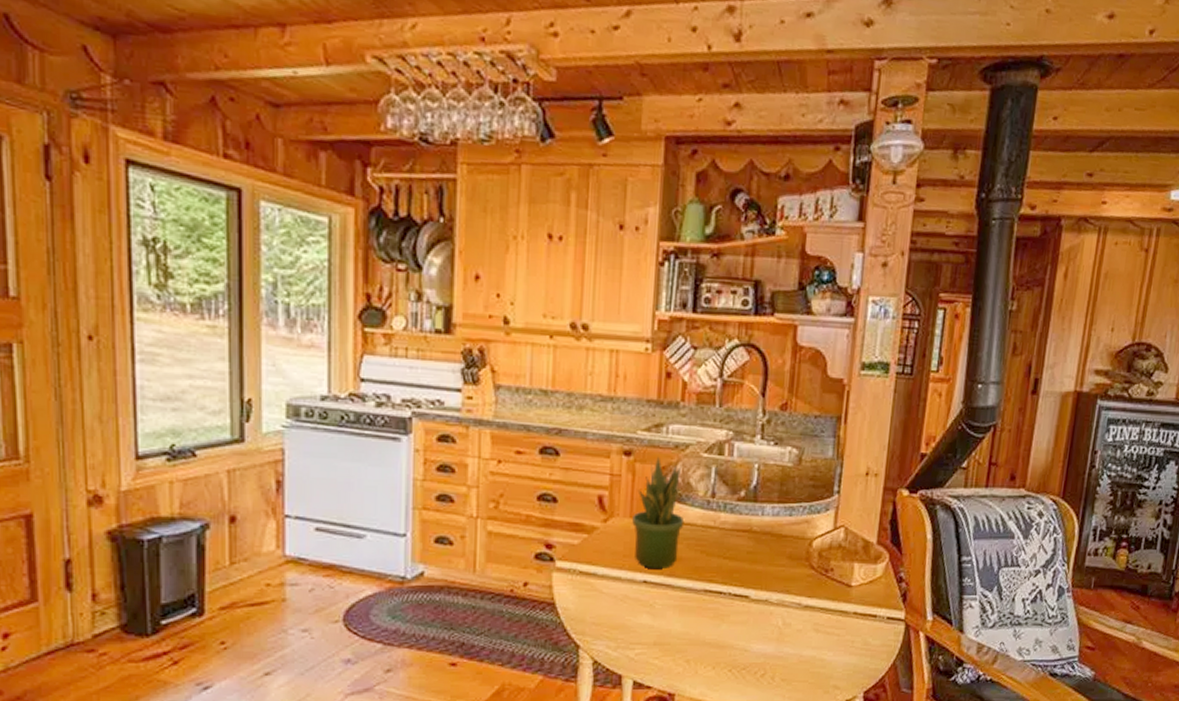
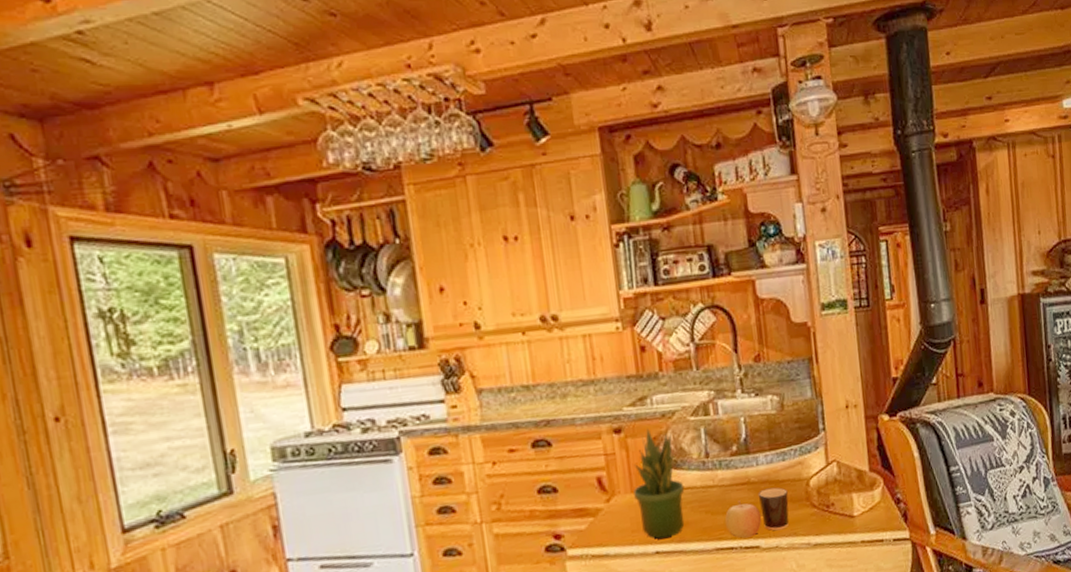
fruit: none [718,547,757,587] -> present [724,500,762,539]
mug: none [757,540,788,585] -> present [757,487,790,531]

